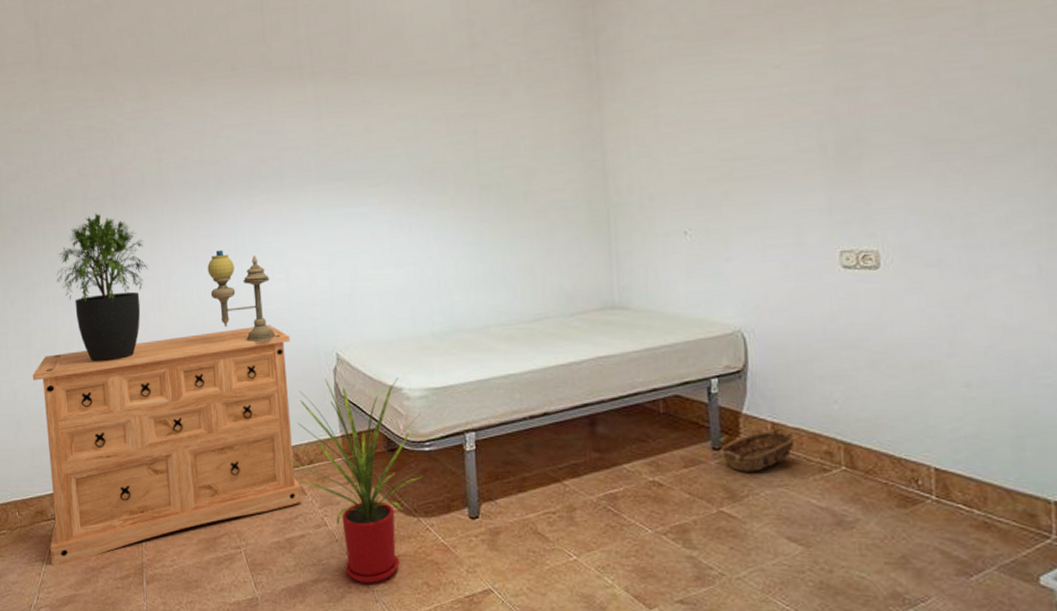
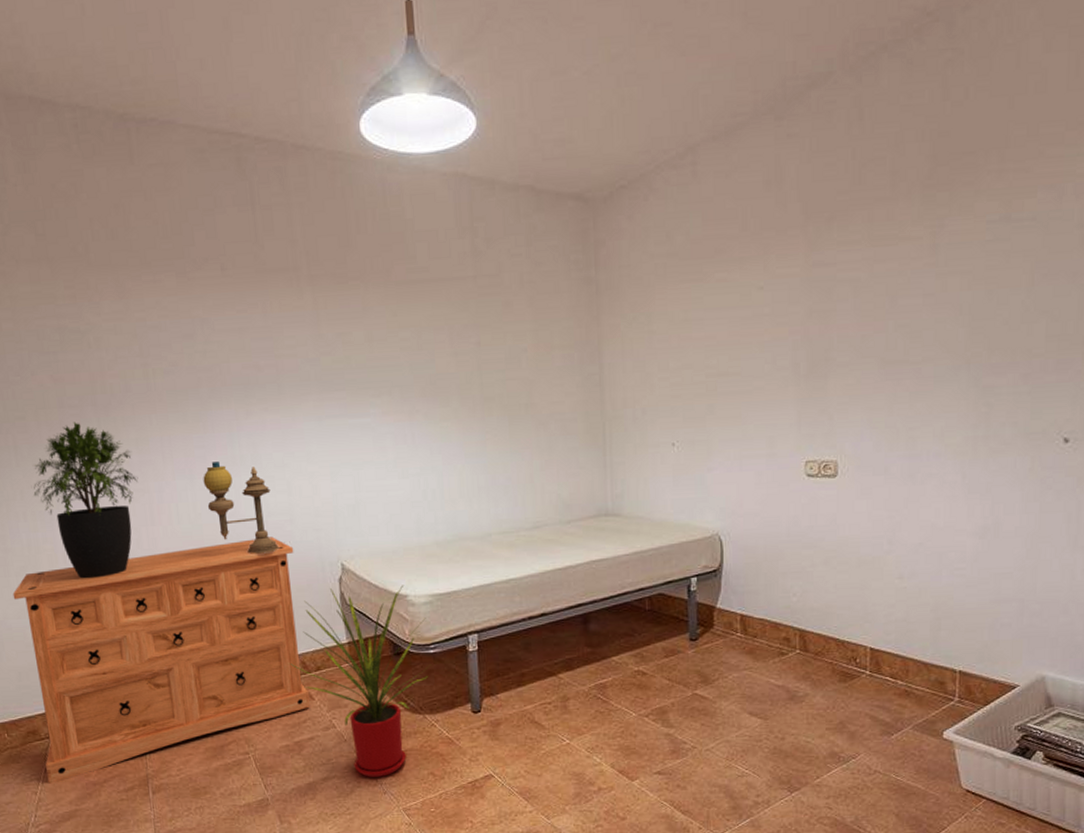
basket: present [719,428,795,472] -> none [695,619,759,659]

